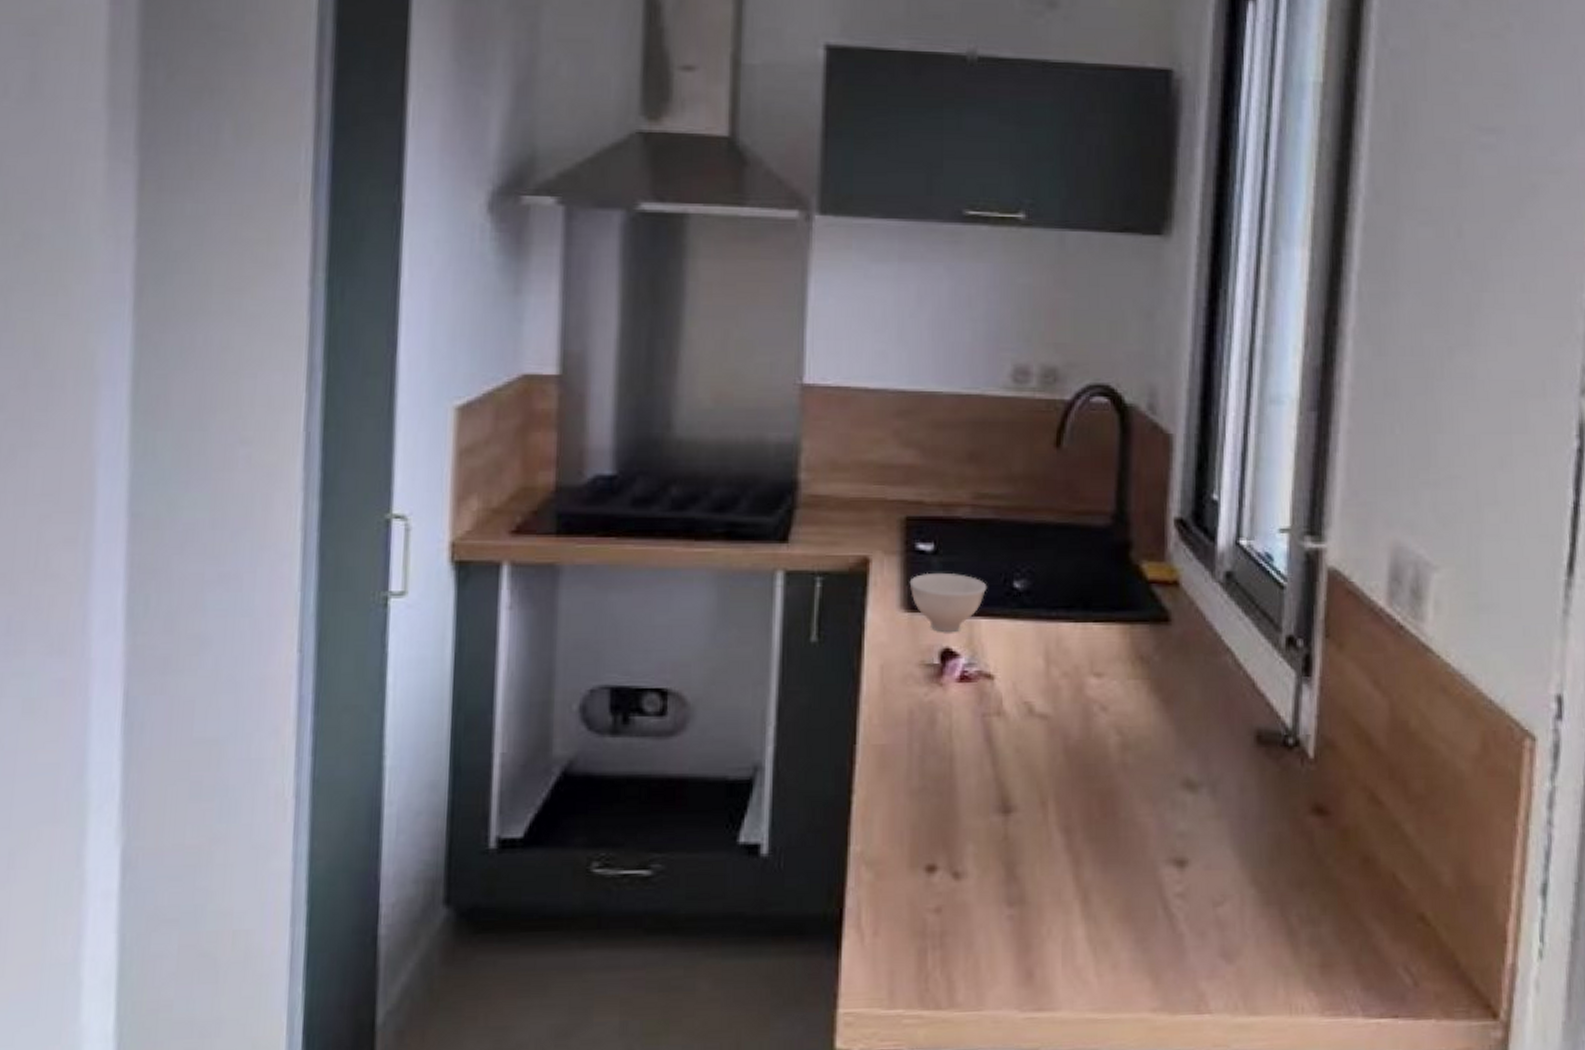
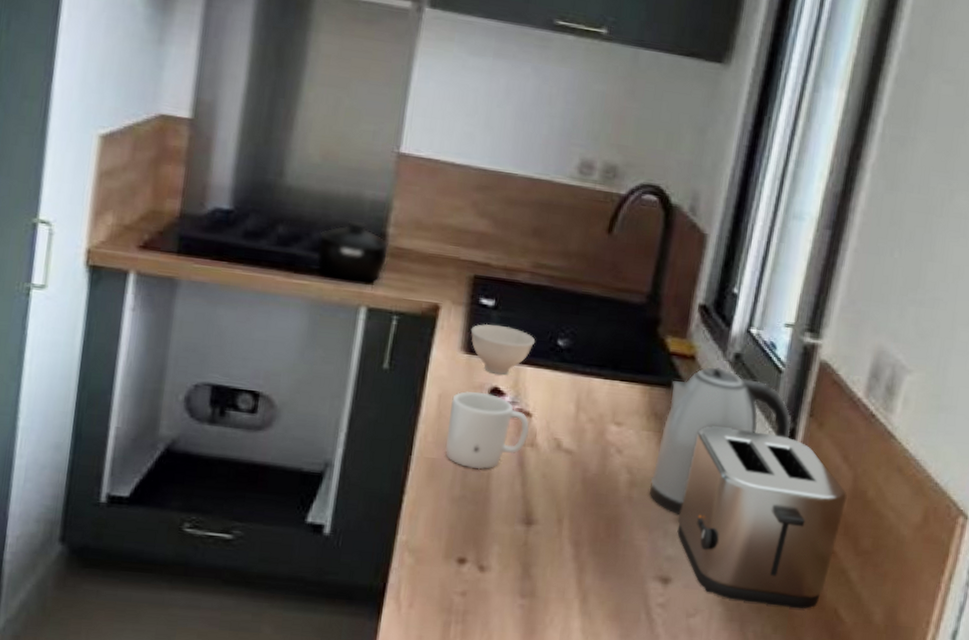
saucepan: none [718,468,803,542] -> present [316,219,389,283]
mug: none [895,656,992,752] -> present [445,391,530,470]
kettle: none [1146,592,1305,778] -> present [648,366,791,515]
toaster: none [1185,663,1386,879] -> present [677,426,847,609]

